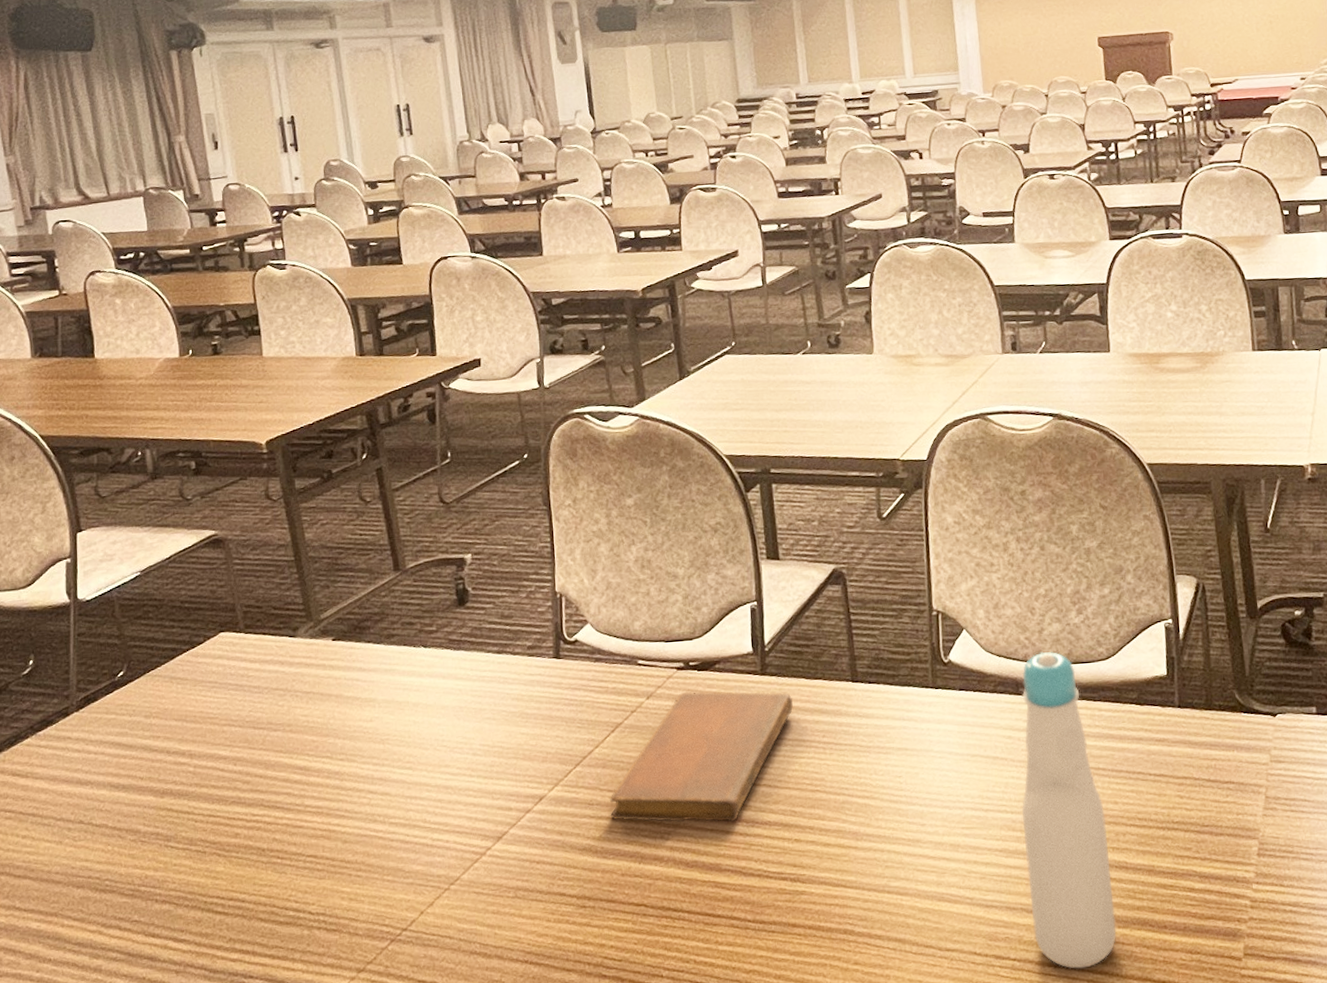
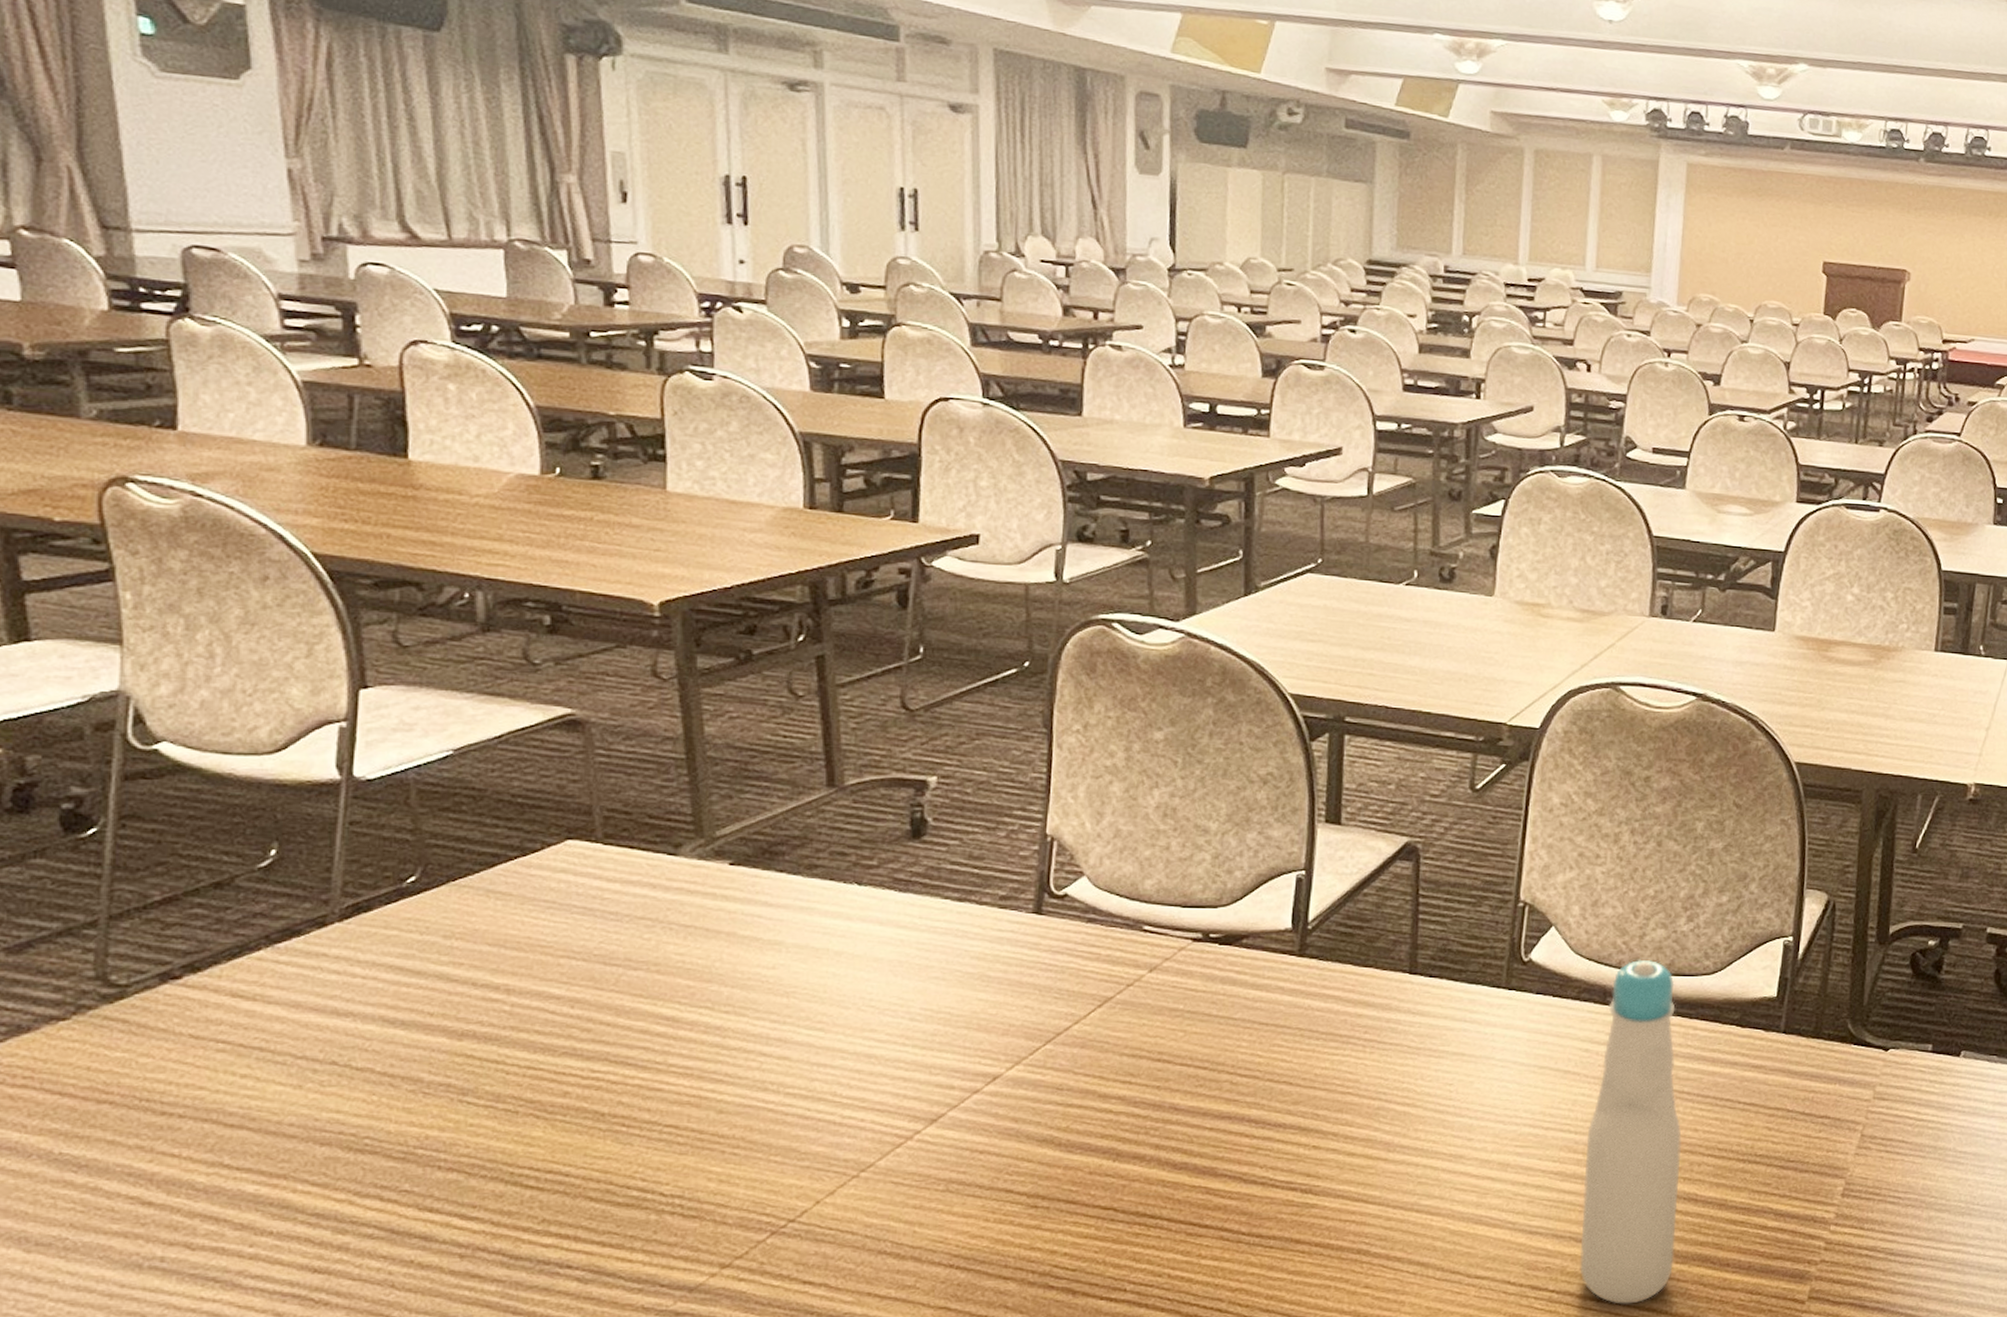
notebook: present [610,691,793,822] -> none [1083,968,1333,1122]

